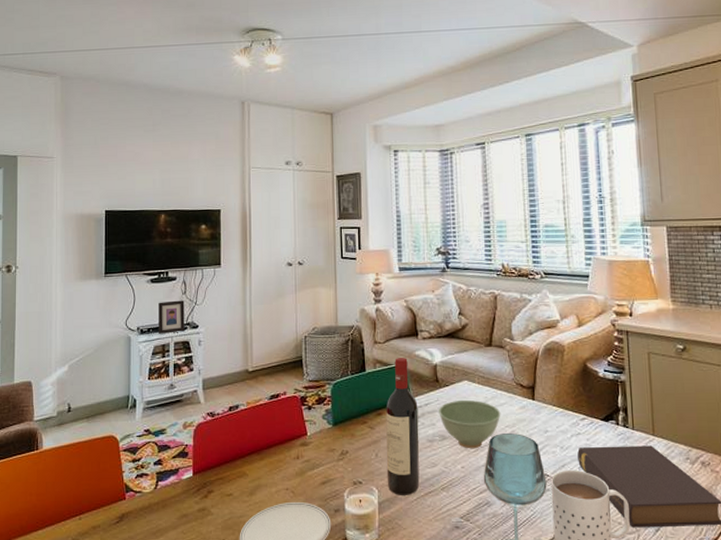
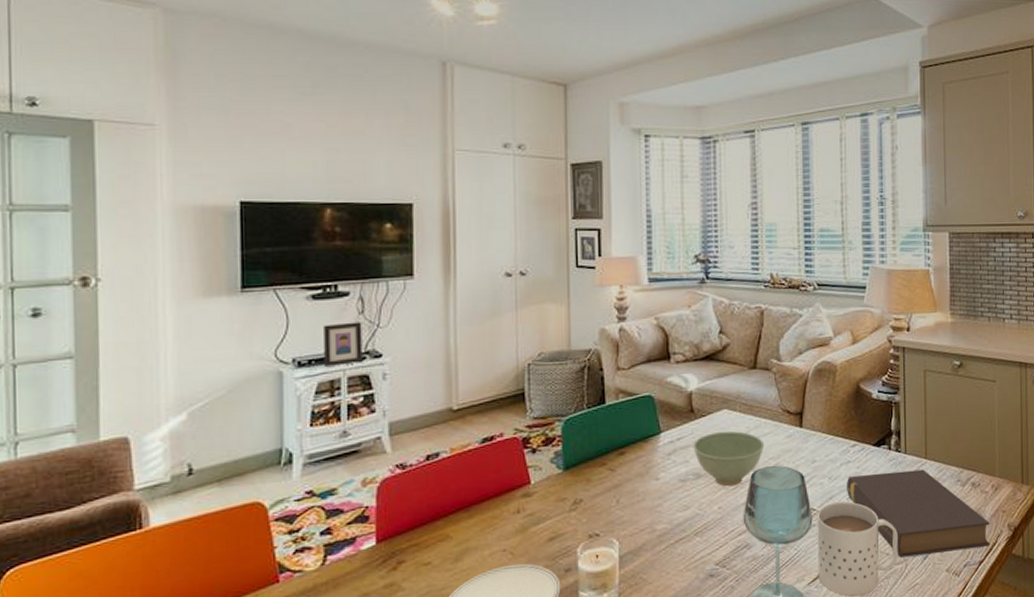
wine bottle: present [385,358,420,495] -> none [629,385,670,546]

